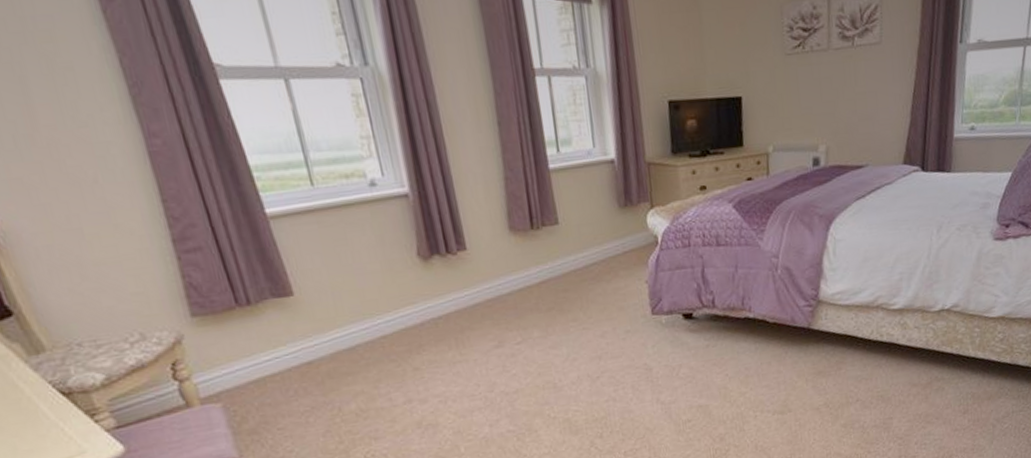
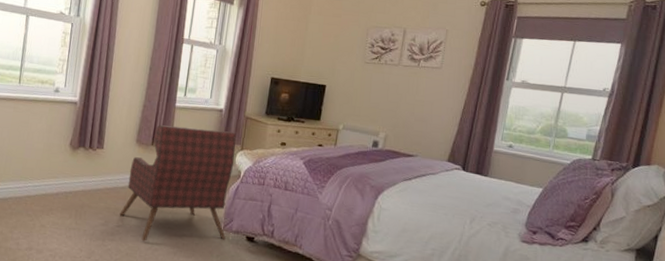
armchair: none [511,187,658,354] -> present [119,125,236,242]

